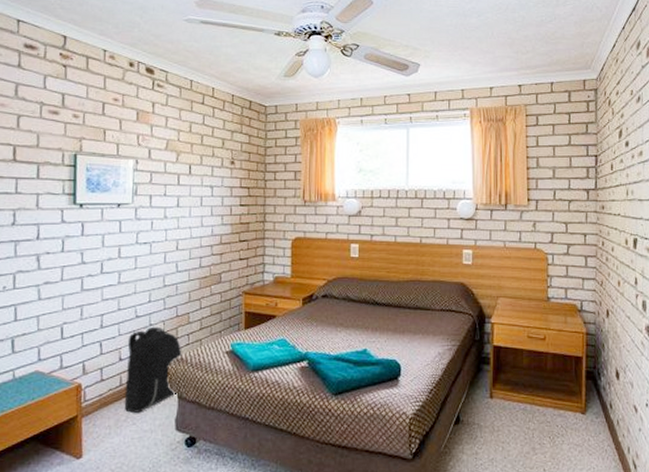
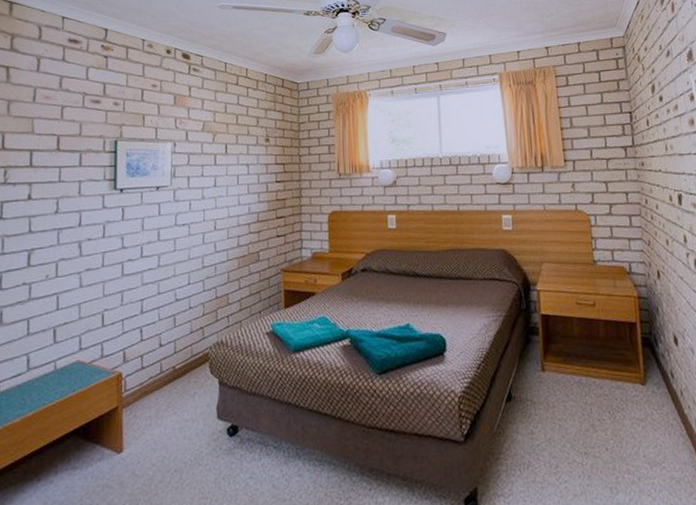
backpack: present [124,326,182,413] -> none [165,309,222,402]

